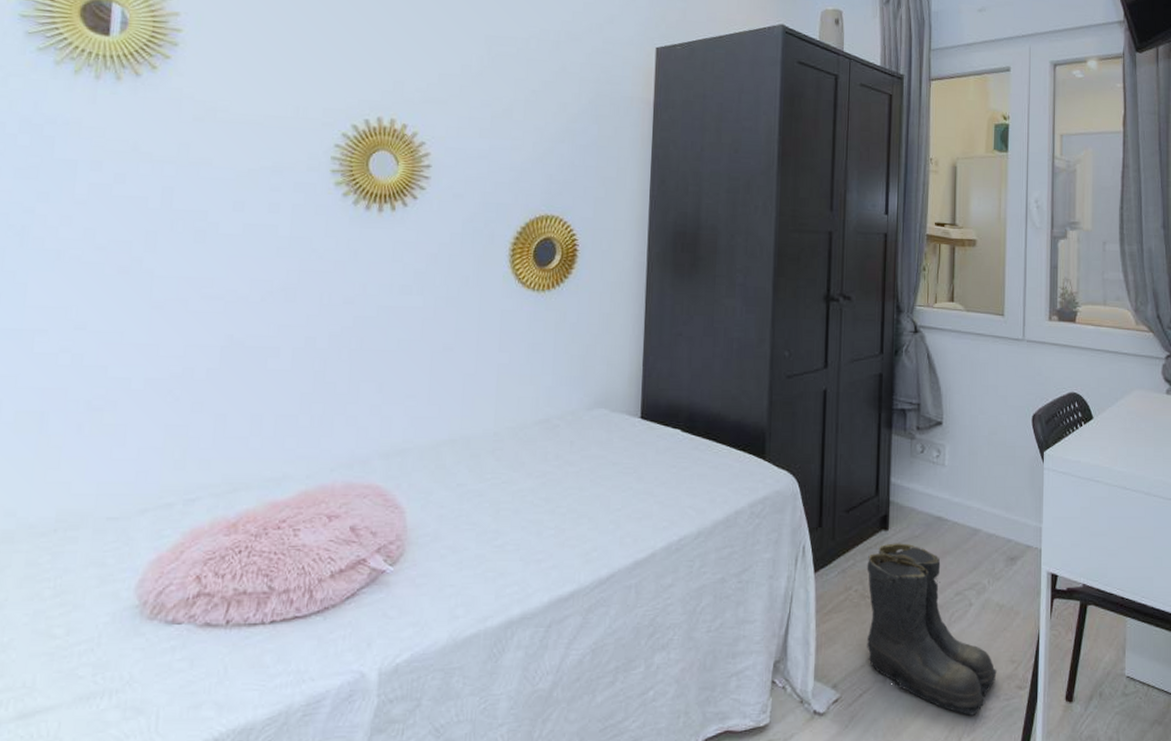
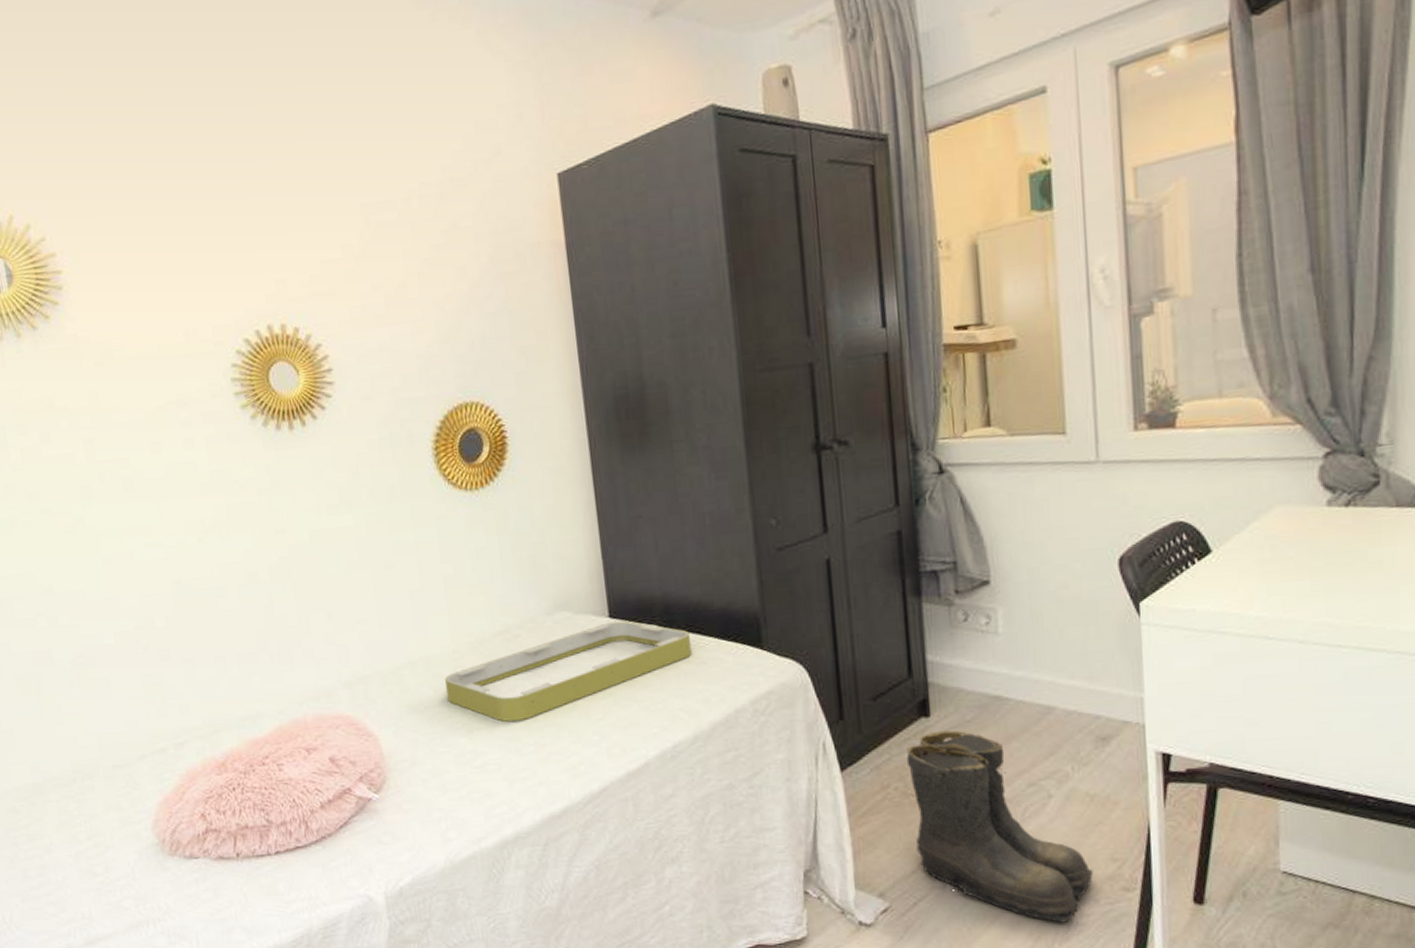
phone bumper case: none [480,423,708,505] -> present [444,621,693,722]

